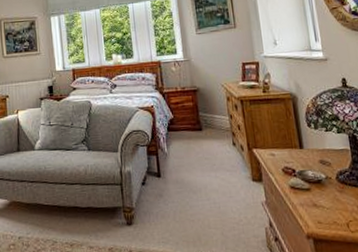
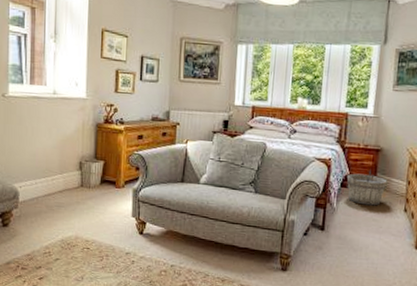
wooden bucket: none [171,110,211,146] -> present [345,169,387,206]

